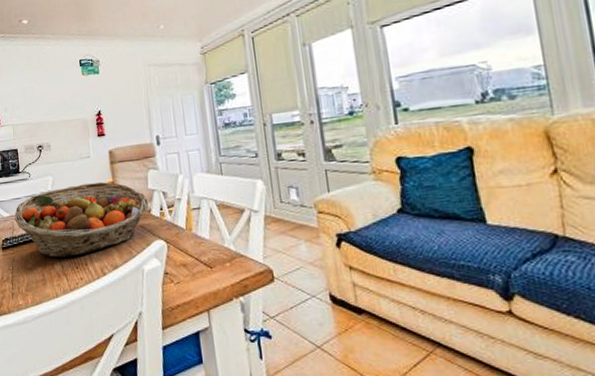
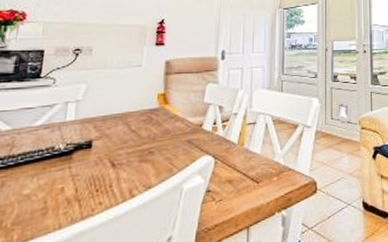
fruit basket: present [14,181,149,258] -> none [18,92,201,181]

